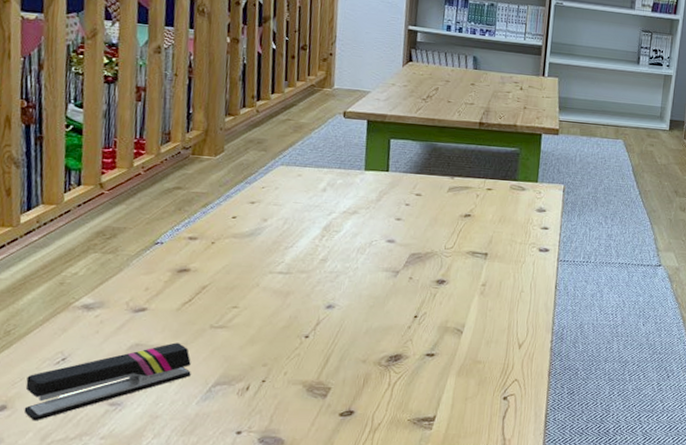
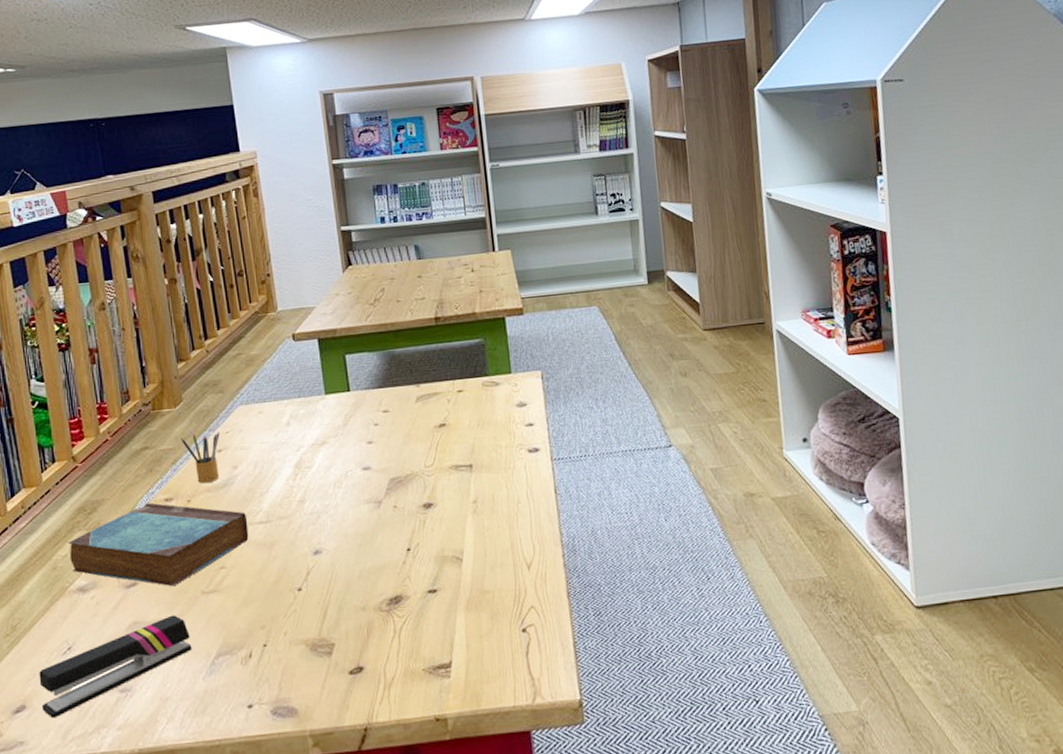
book: none [80,238,268,317] -> present [68,502,249,587]
pencil box: none [215,183,256,230] -> present [180,431,220,484]

